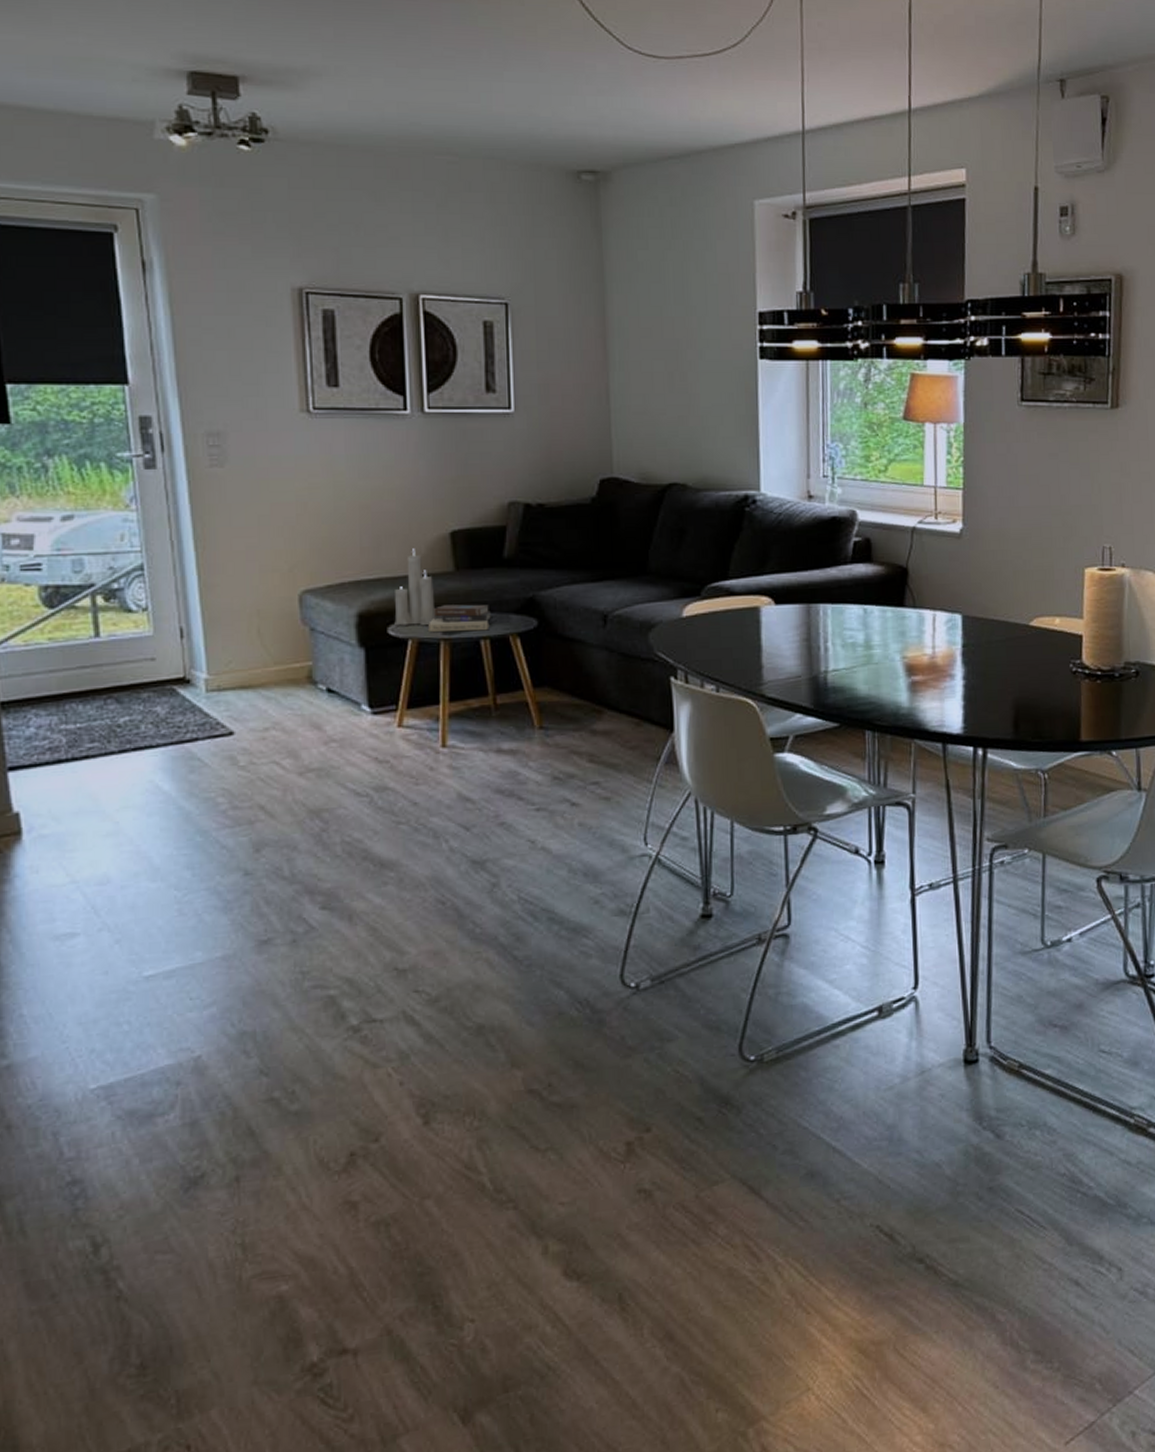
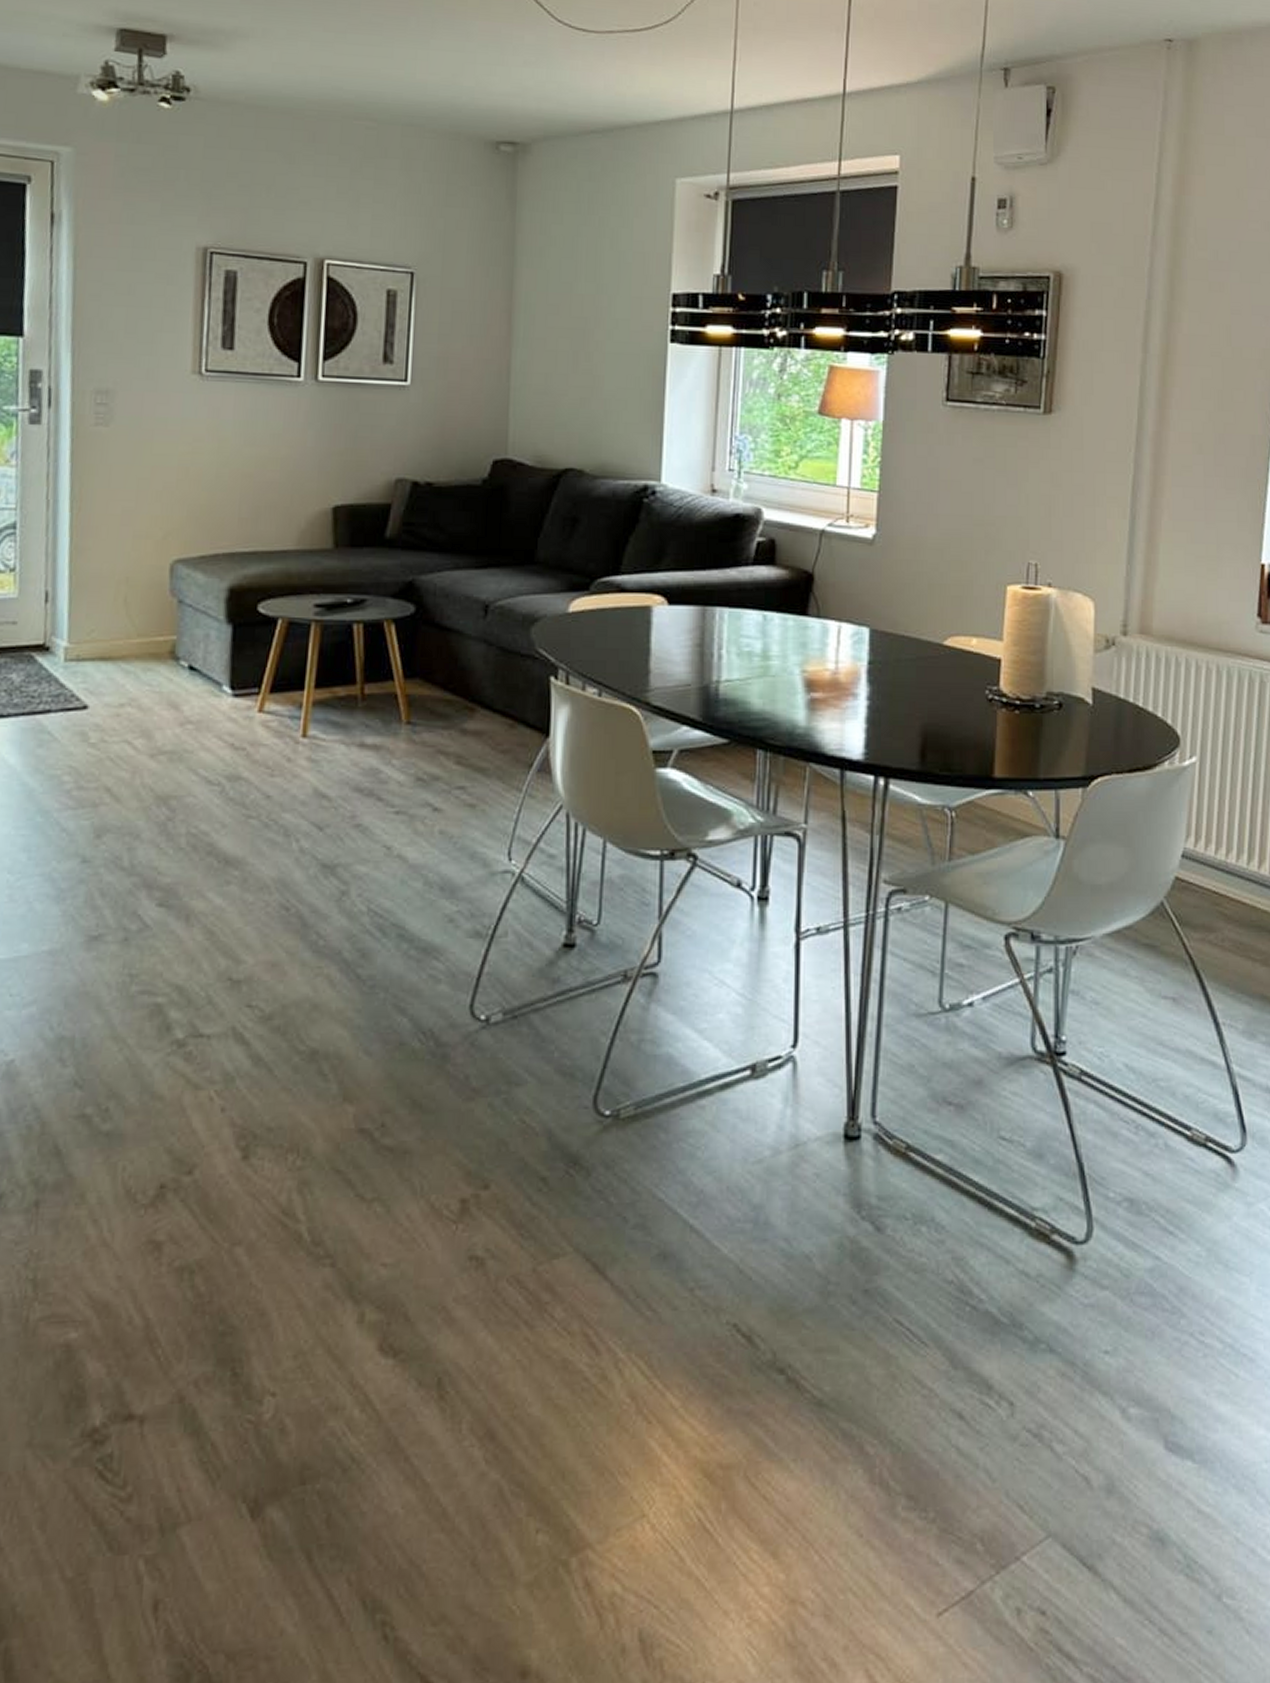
candle: present [394,548,436,626] -> none [265,522,311,605]
books: present [428,604,491,633] -> none [300,584,367,614]

